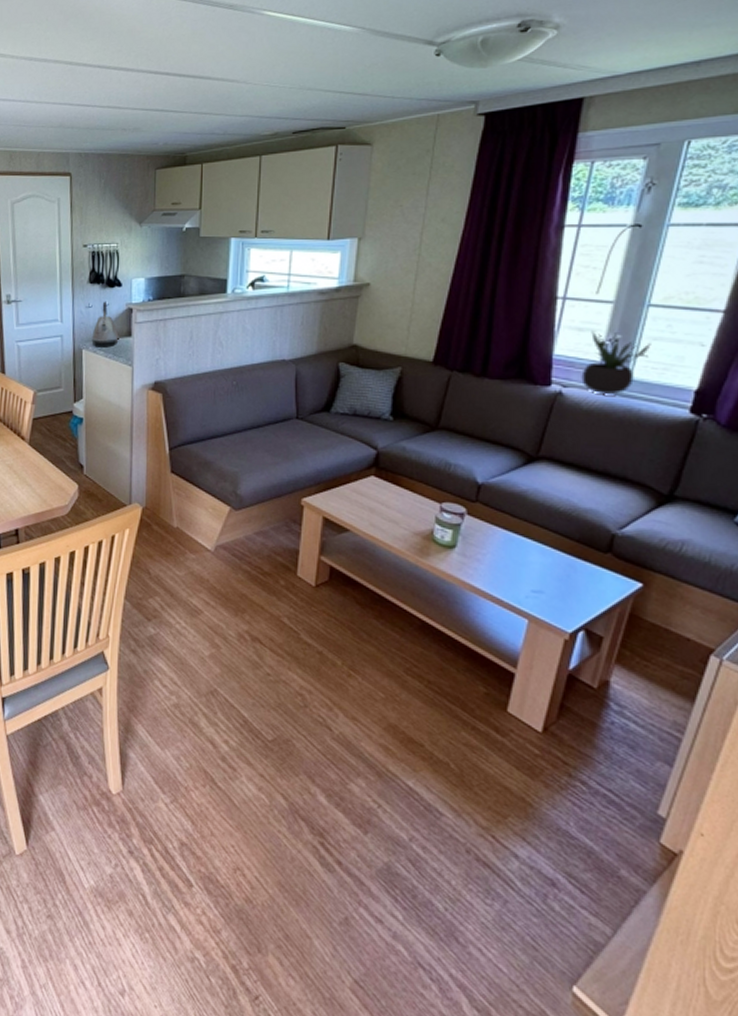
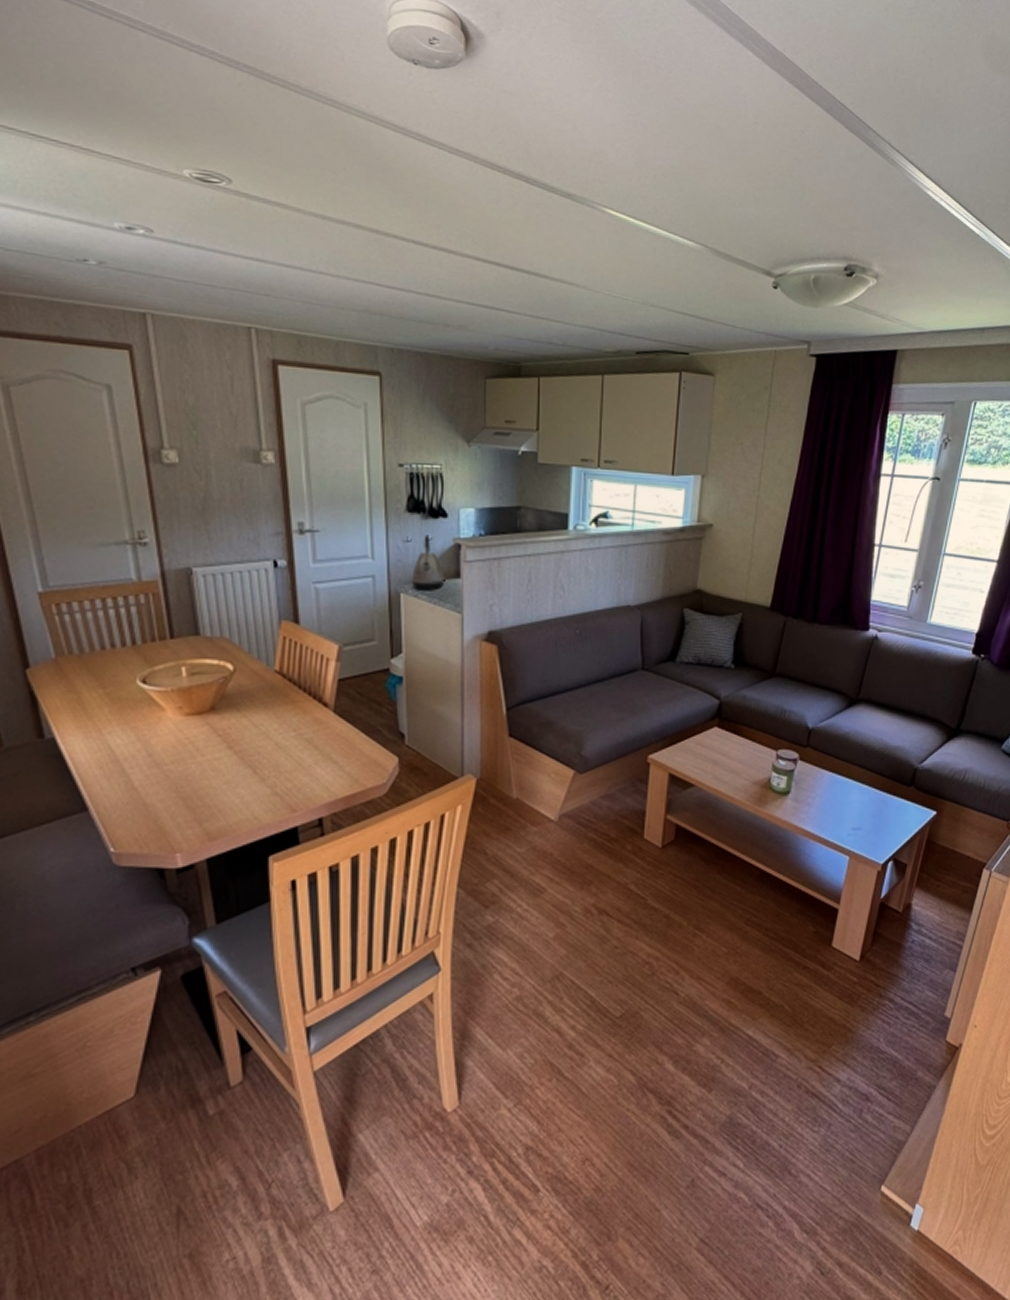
potted plant: present [581,331,651,394] -> none [893,577,946,637]

